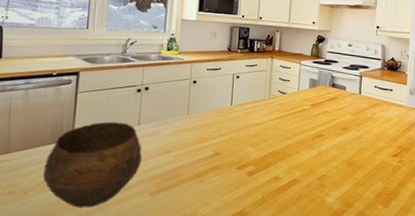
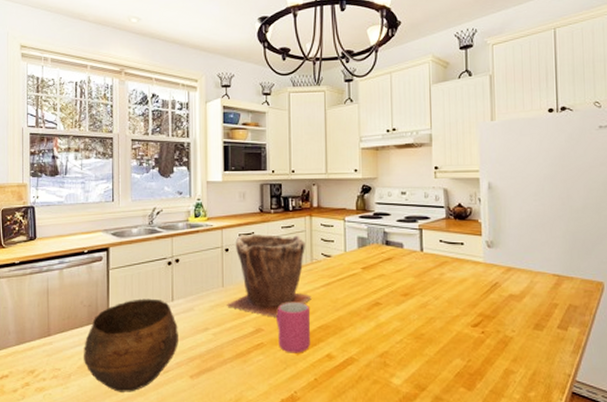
plant pot: none [190,69,266,144] -> present [227,234,312,317]
mug: none [233,130,264,175] -> present [276,301,310,353]

